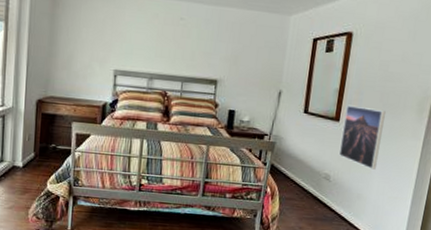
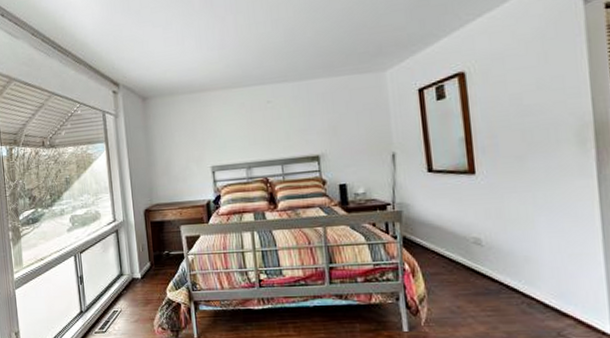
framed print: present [339,105,386,170] -> none [480,151,540,224]

